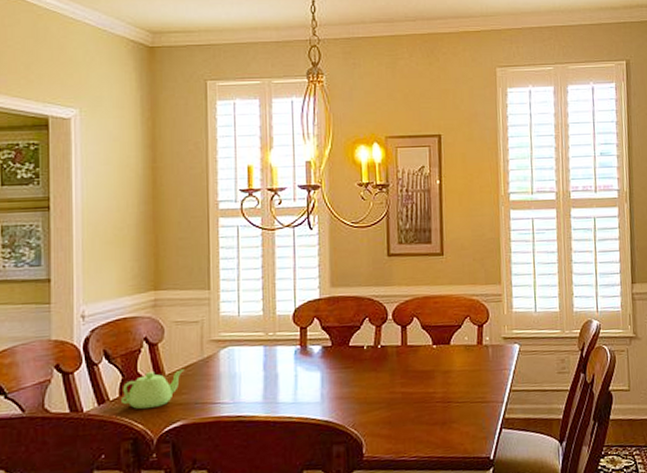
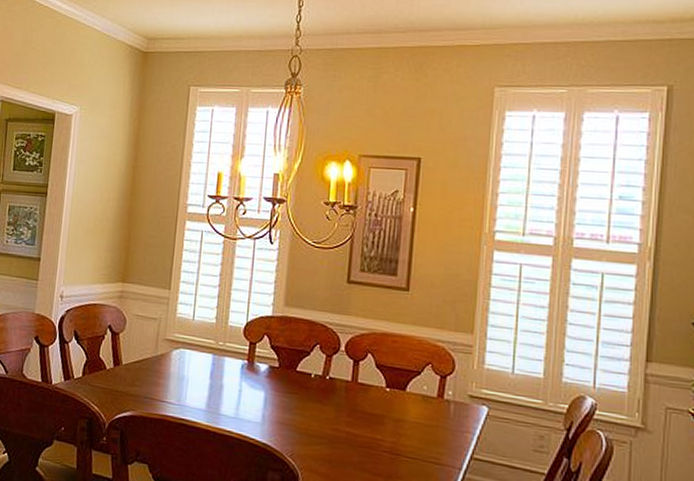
teapot: present [120,369,185,409] -> none [82,358,139,394]

